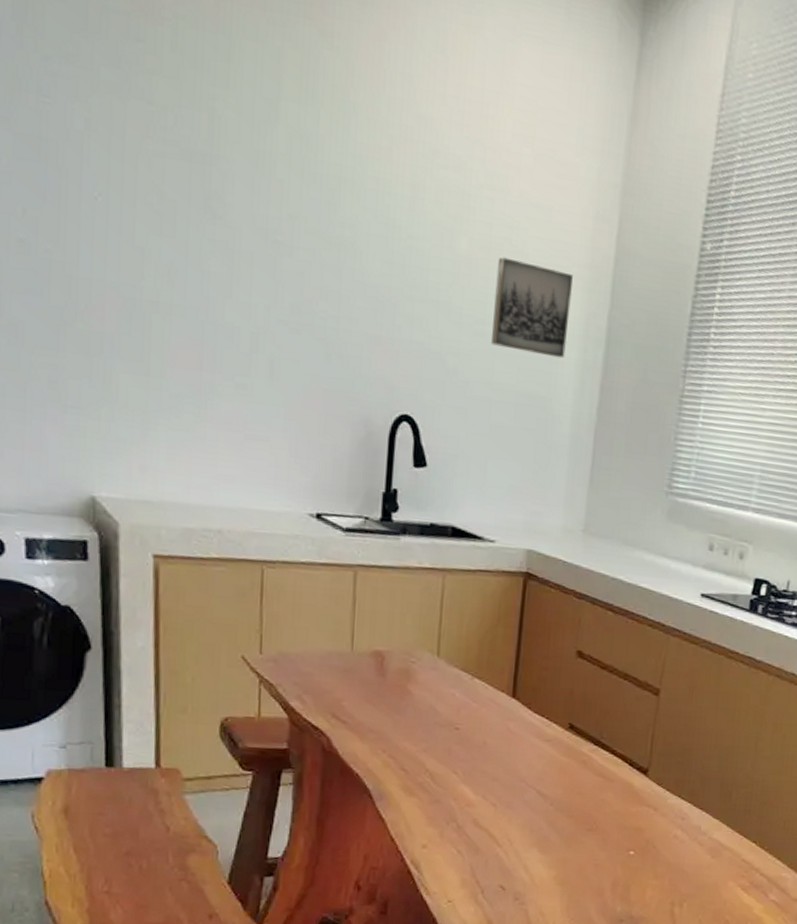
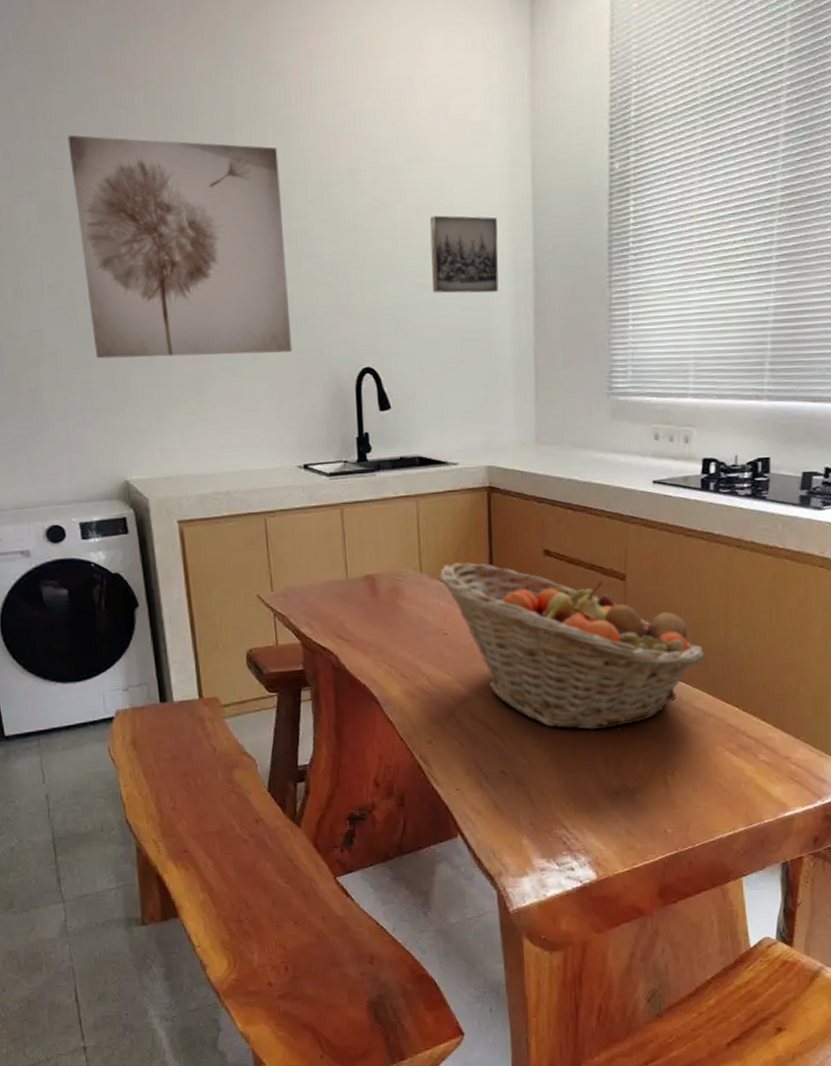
wall art: none [63,57,330,380] -> present [67,135,292,359]
fruit basket: none [458,651,730,852] -> present [439,562,705,730]

